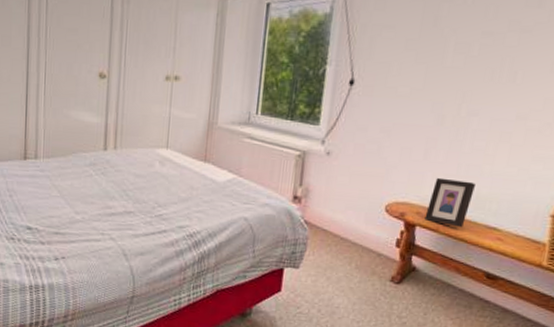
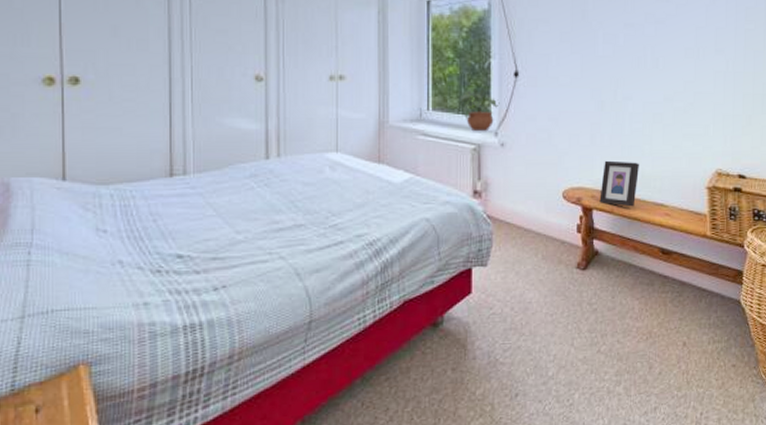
potted plant: none [288,92,331,140] -> present [458,86,500,132]

